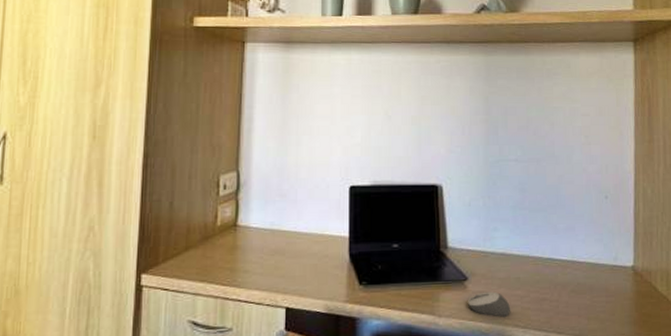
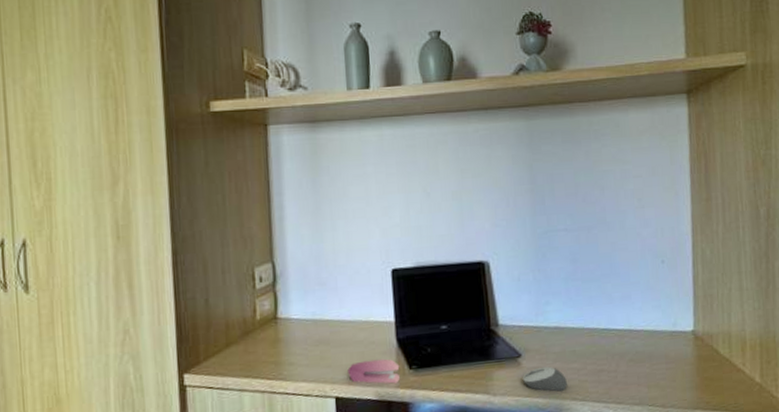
stapler: none [300,272,351,298] -> present [347,358,400,384]

